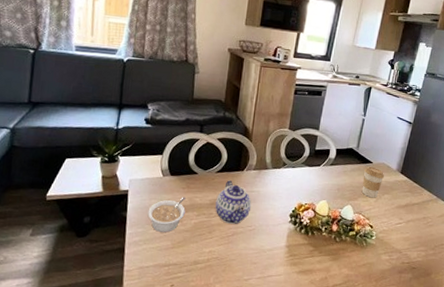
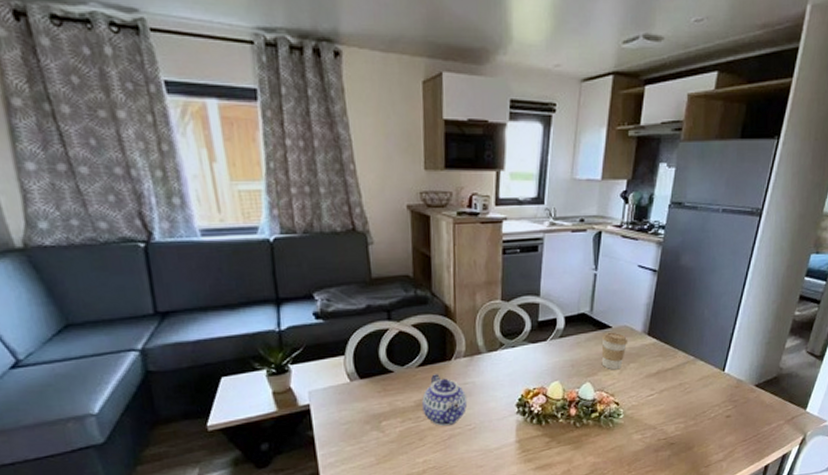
legume: present [148,197,186,232] -> none [339,402,386,448]

